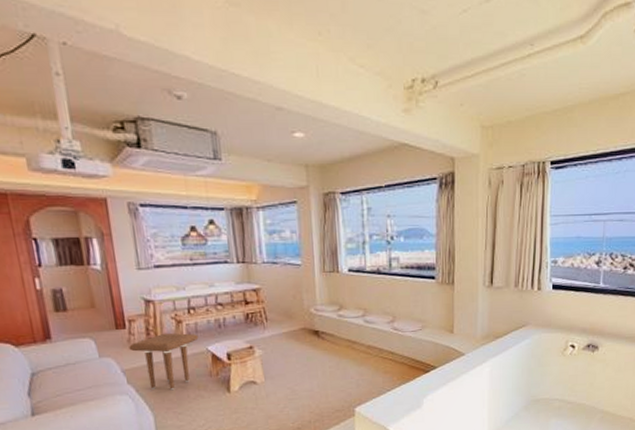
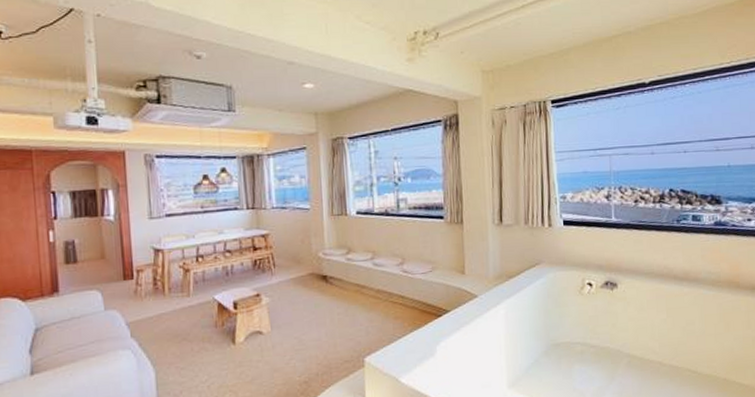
side table: present [129,333,199,391] -> none [135,282,206,344]

